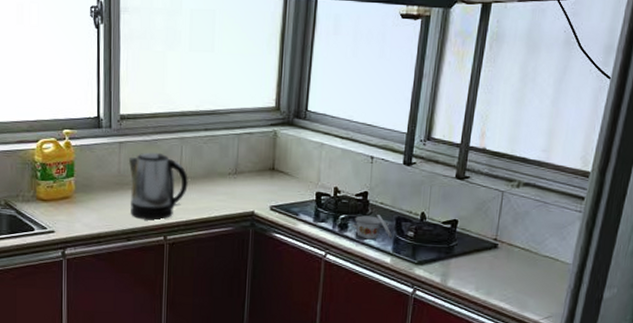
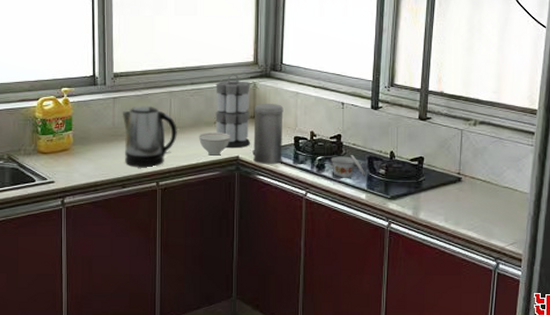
bowl: none [210,184,247,210] -> present [198,132,231,156]
spice rack: none [230,119,270,202] -> present [215,72,251,148]
canister: none [269,155,306,223] -> present [252,104,284,165]

